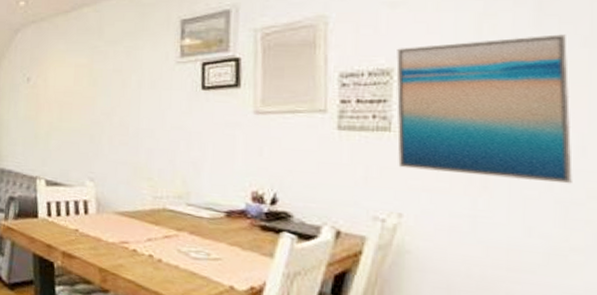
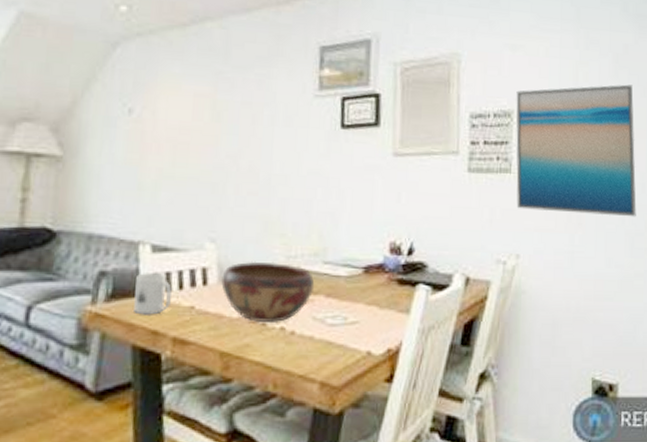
mug: none [34,199,62,233] -> present [134,271,173,315]
decorative bowl: none [98,198,179,250] -> present [220,261,315,323]

